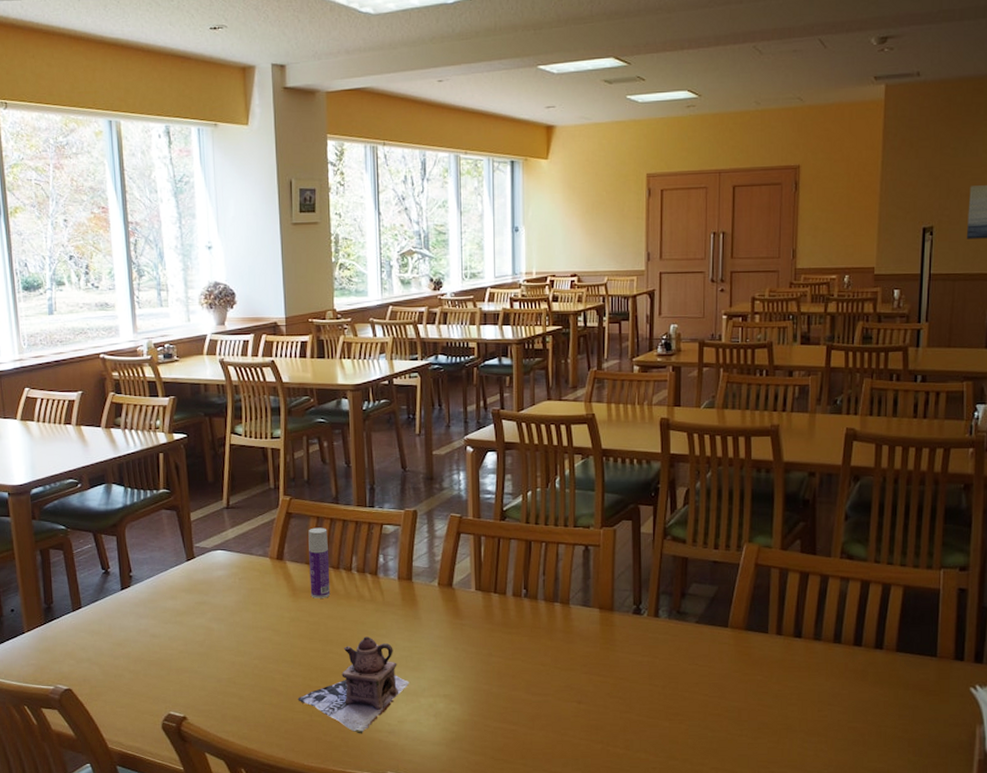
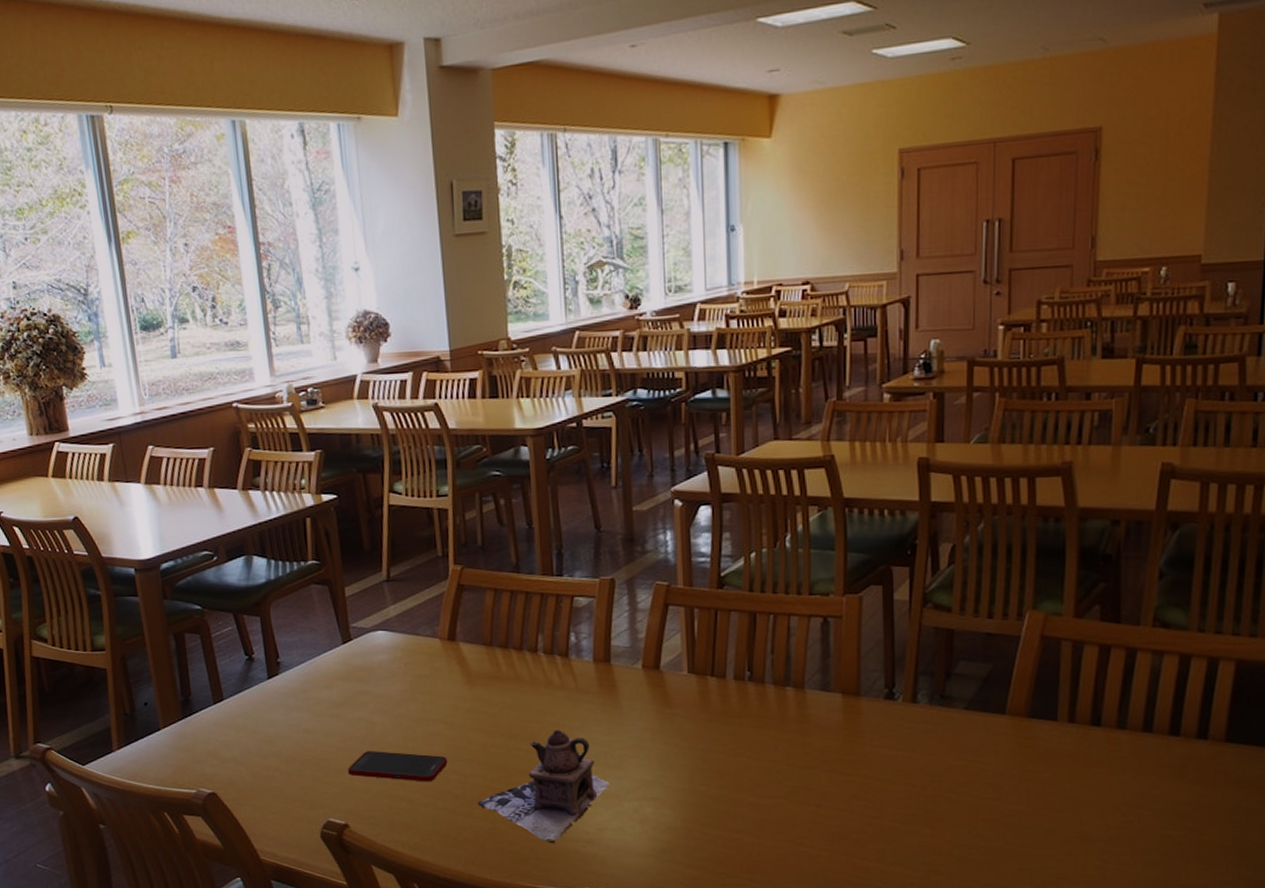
cell phone: none [187,653,274,681] -> present [347,751,448,782]
bottle: present [308,527,331,598] -> none [484,601,513,686]

